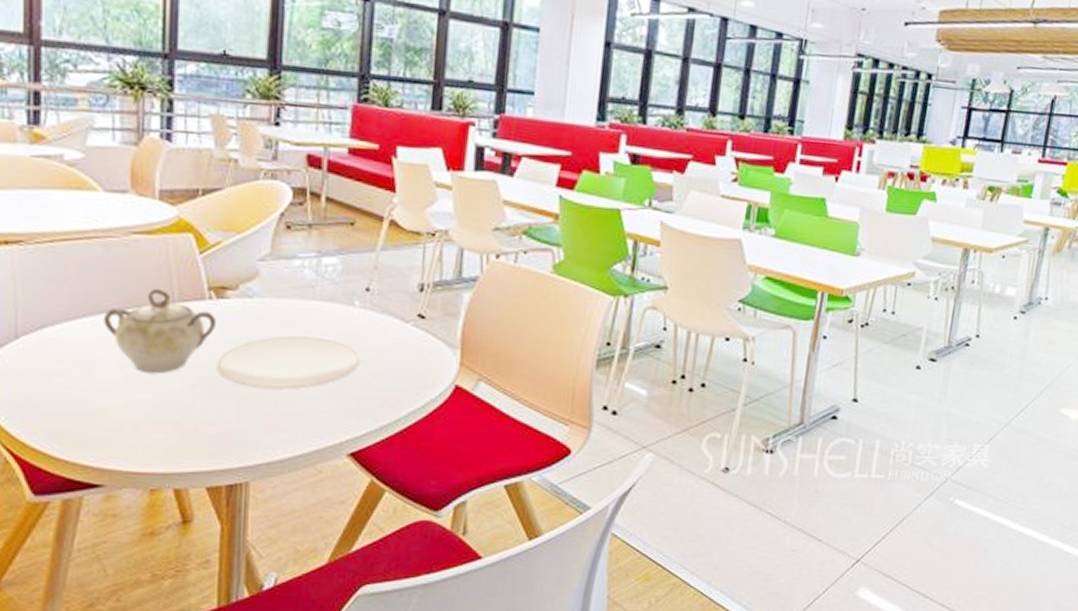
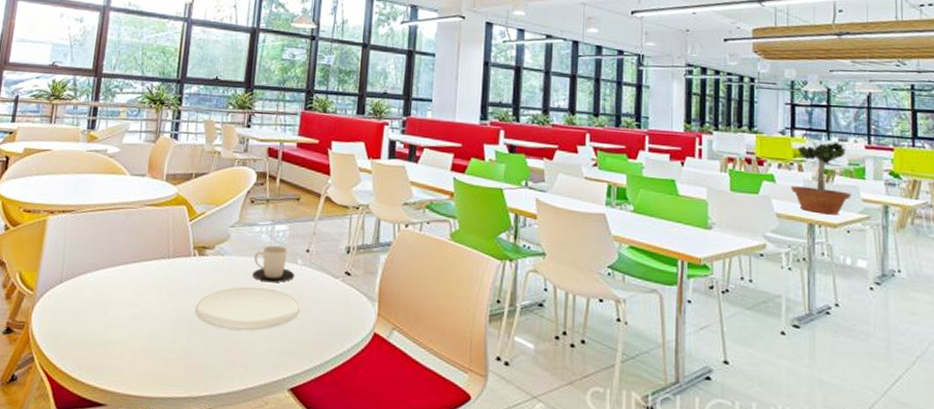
sugar bowl: present [104,288,217,372] -> none [120,247,198,313]
cup: none [294,283,350,330] -> present [253,245,294,283]
potted tree: none [952,147,1018,239] -> present [791,136,852,215]

